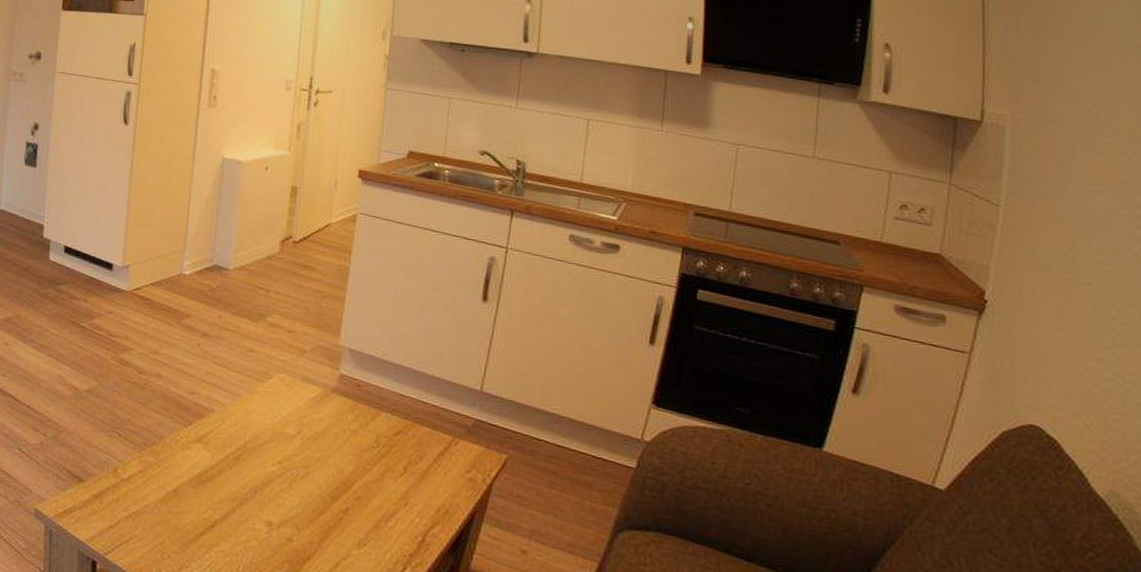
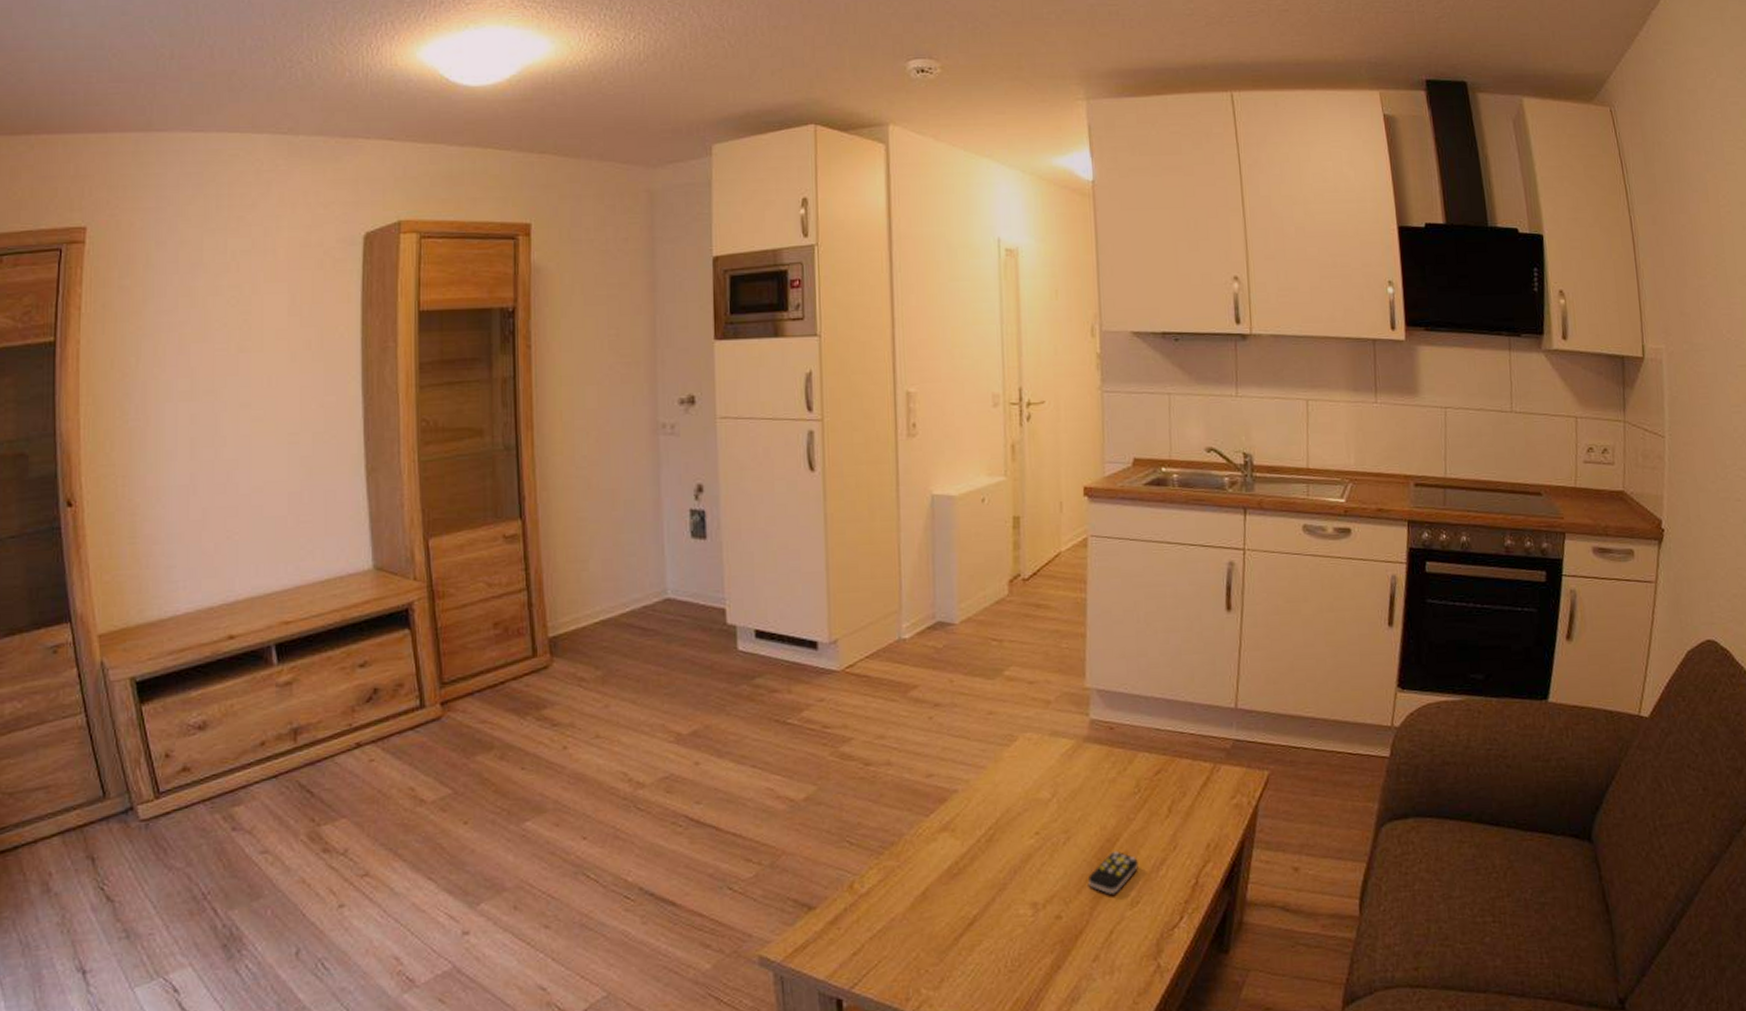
remote control: none [320,494,369,532] -> present [1088,850,1138,894]

